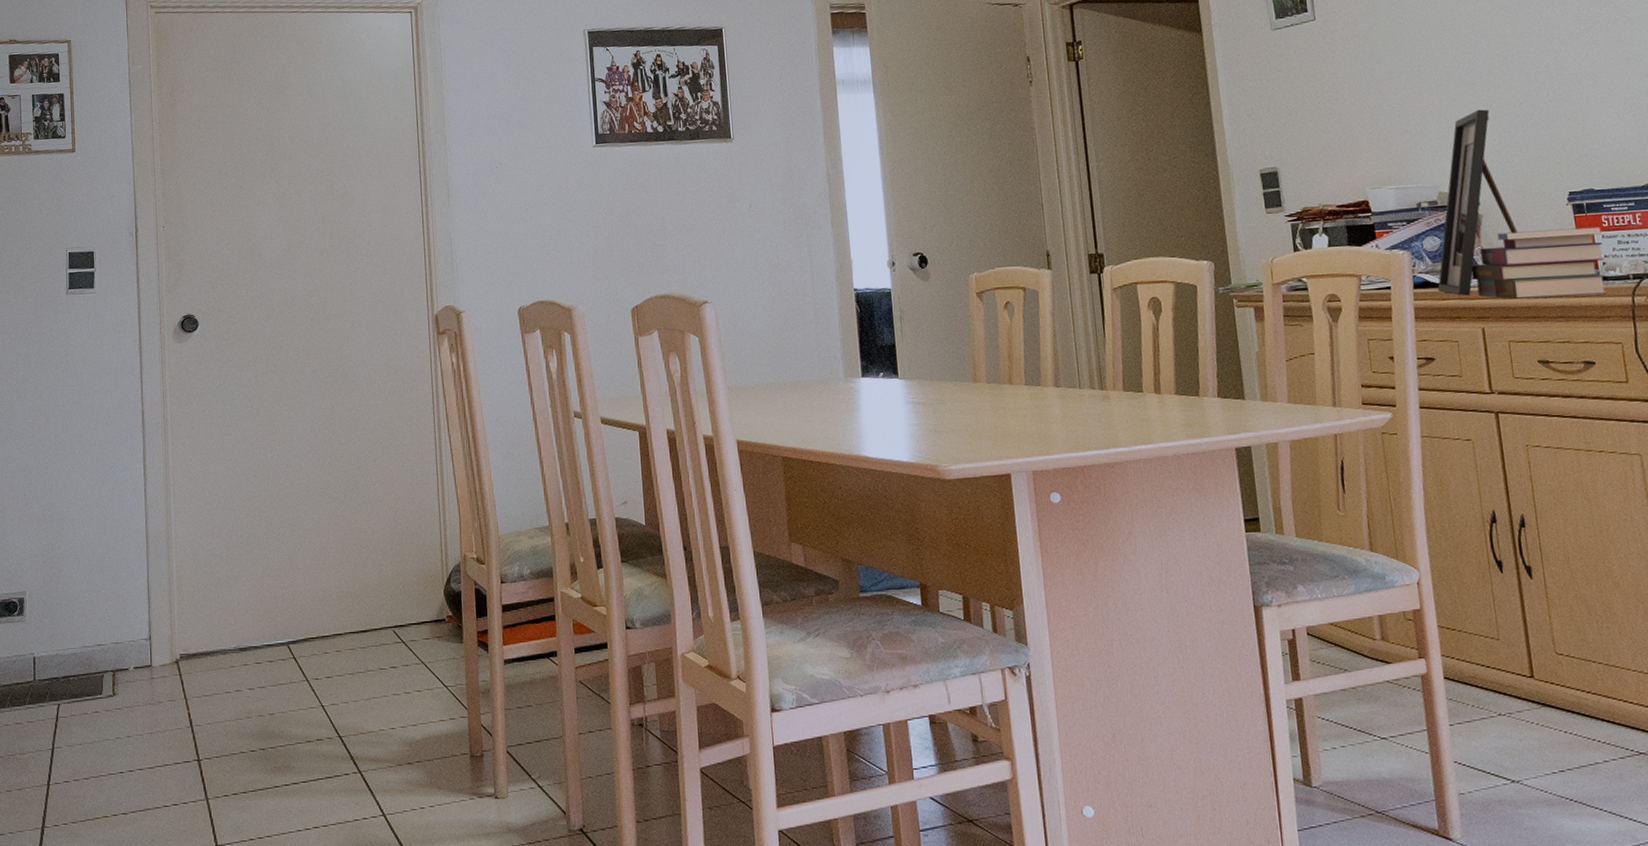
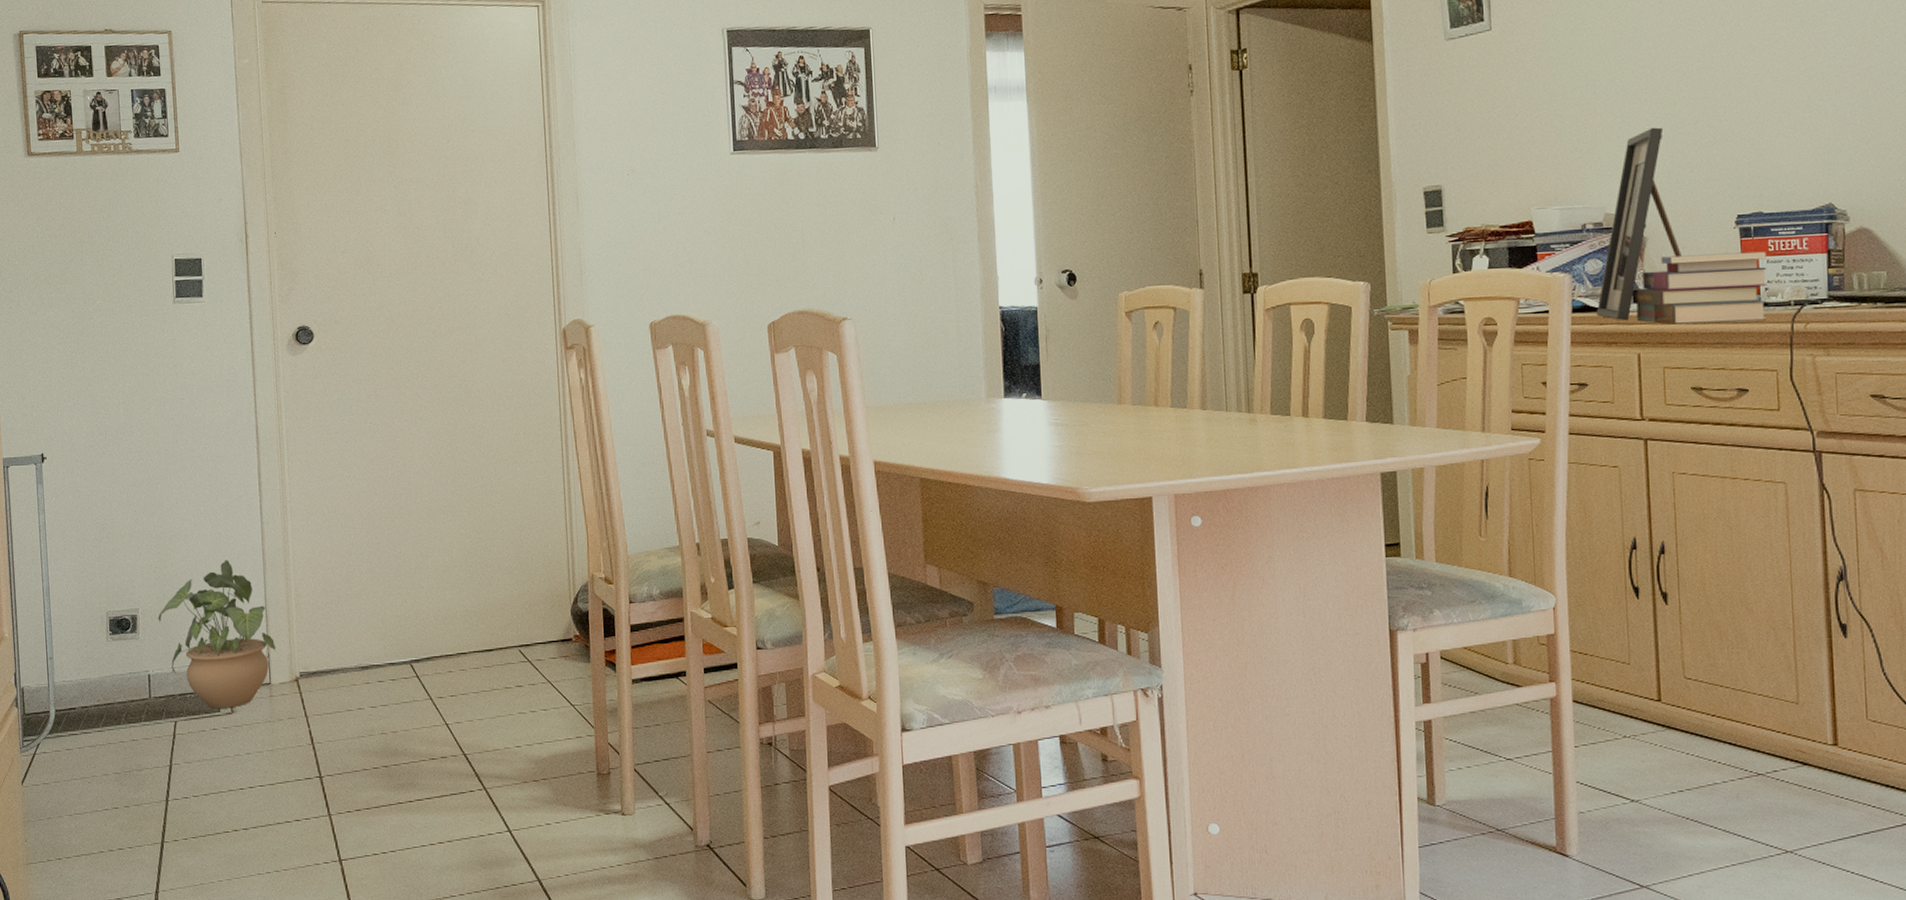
potted plant: none [44,542,158,691] -> present [158,560,276,709]

